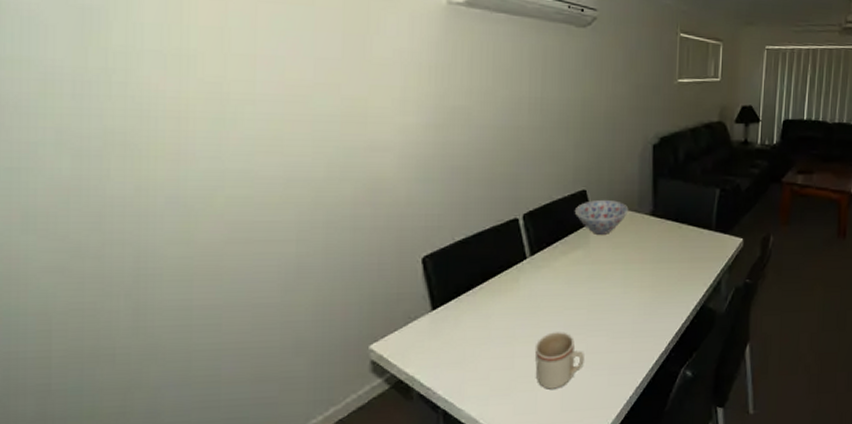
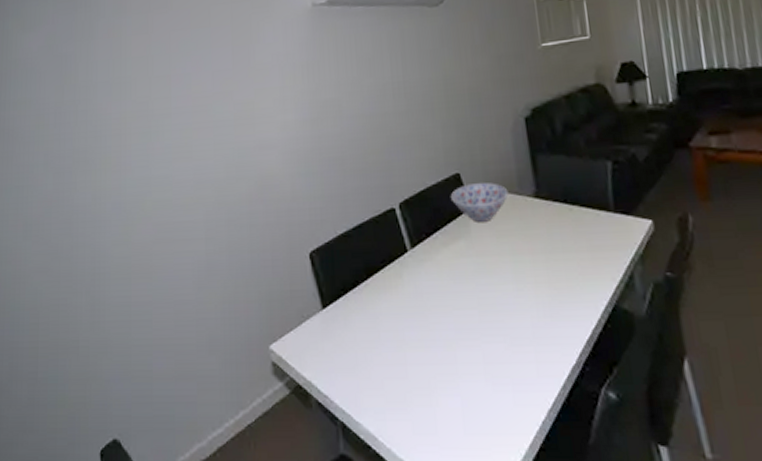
mug: present [534,332,584,389] -> none [427,336,483,405]

